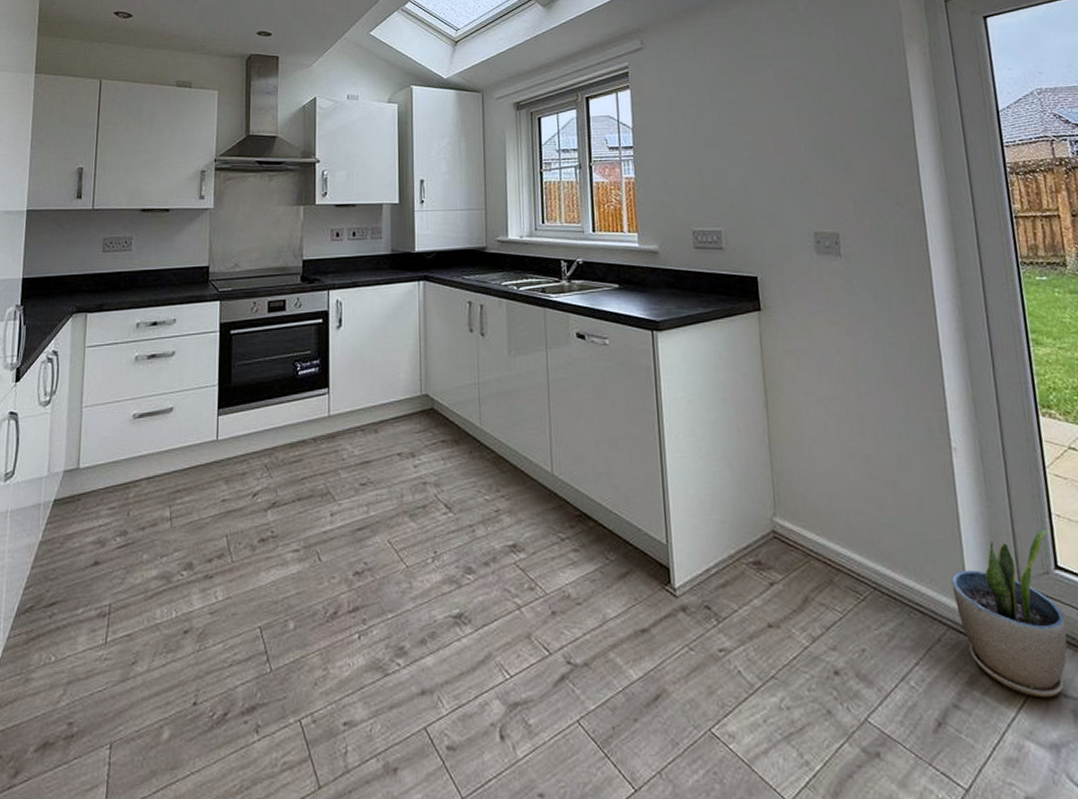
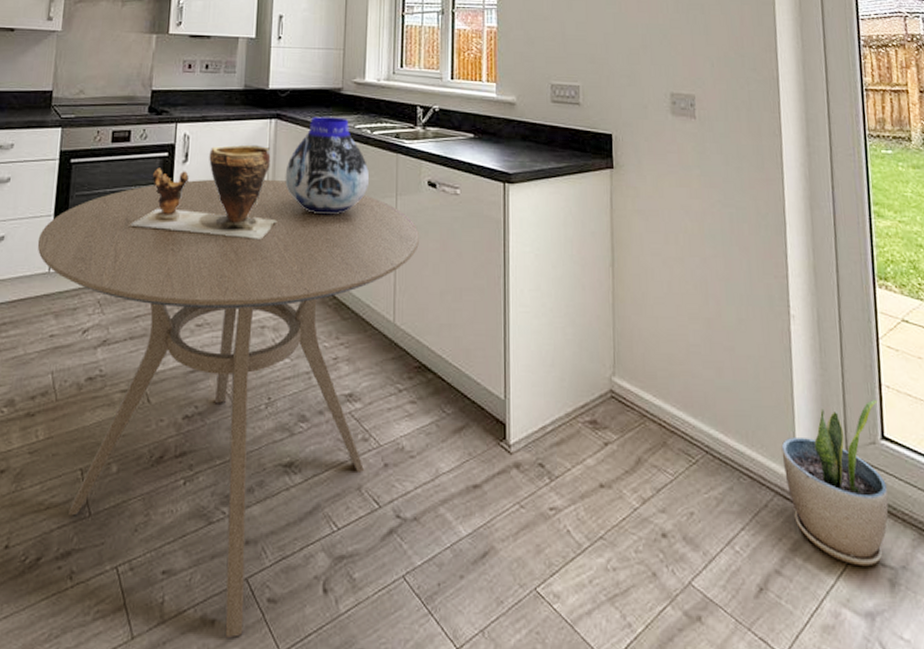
dining table: none [204,339,572,785] -> present [37,179,419,638]
clay pot: none [291,307,432,399] -> present [130,144,278,240]
vase: none [436,276,519,371] -> present [285,117,370,215]

